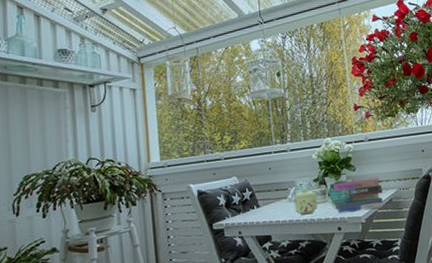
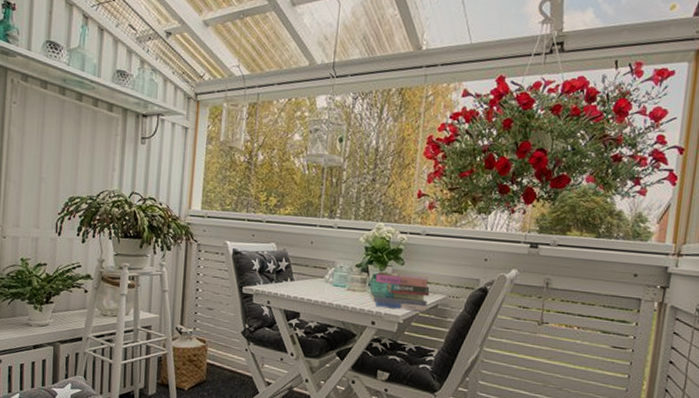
sugar bowl: present [292,188,318,215] -> none [329,271,357,300]

